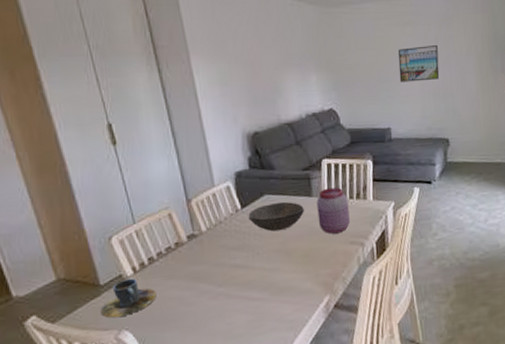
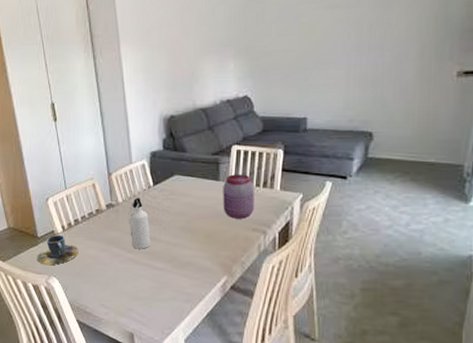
water bottle: none [214,224,243,282] -> present [127,198,150,249]
bowl: present [248,201,305,232] -> none [159,183,211,210]
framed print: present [398,45,440,82] -> none [322,29,371,70]

